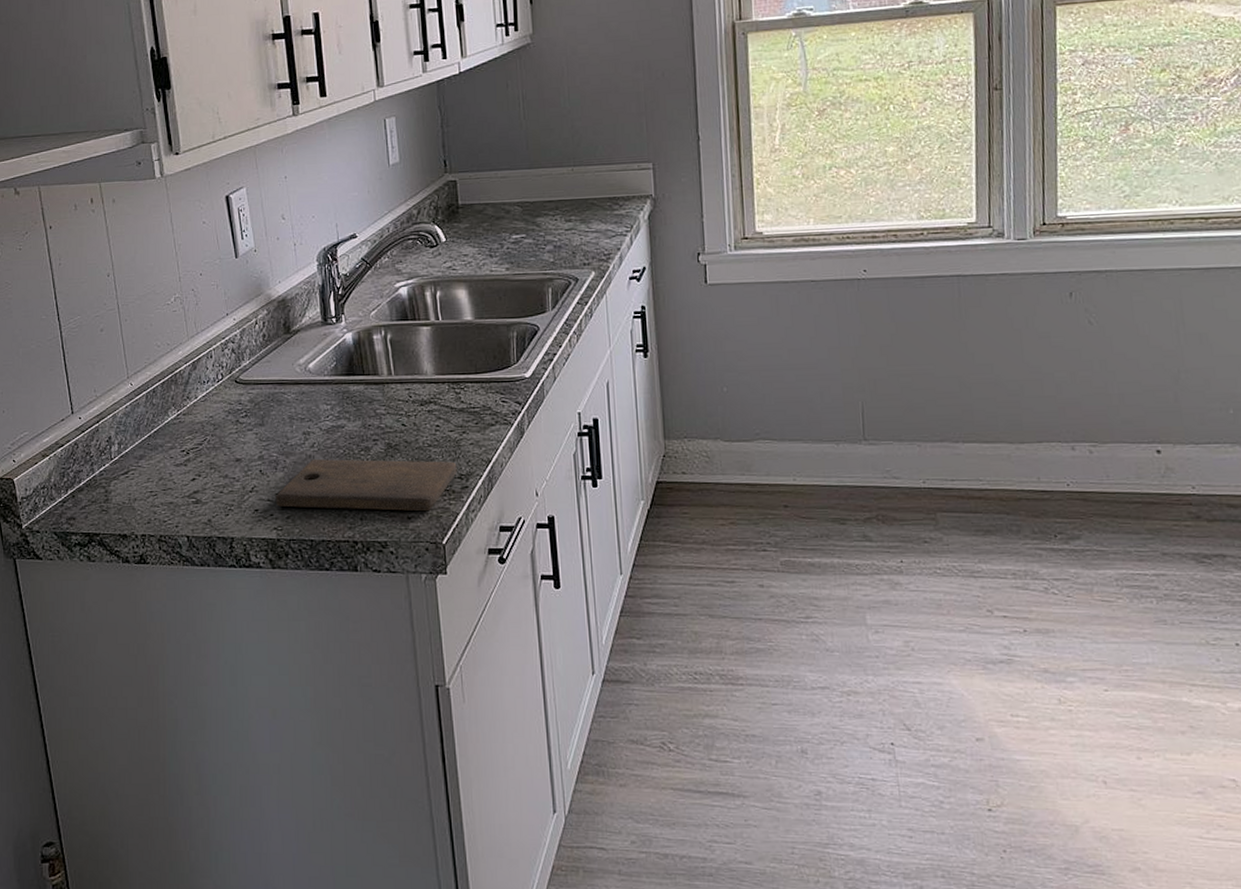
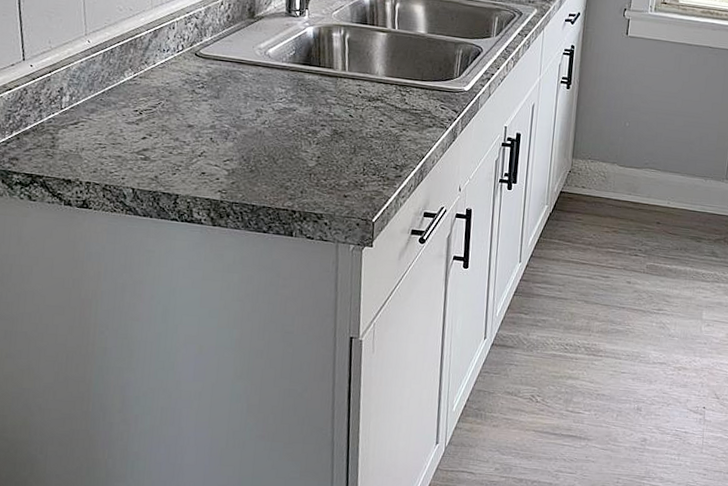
cutting board: present [276,459,457,512] -> none [223,135,394,193]

